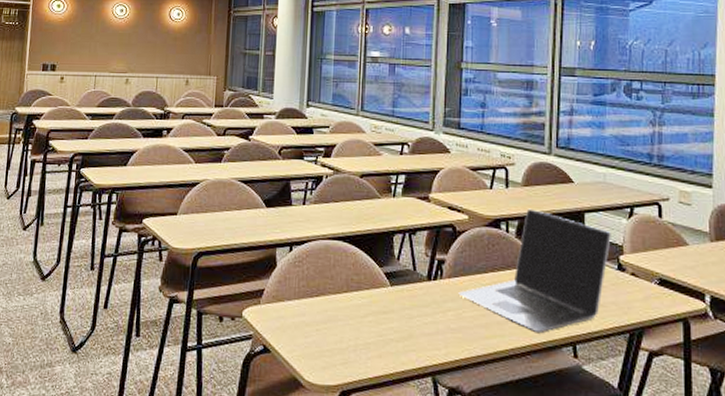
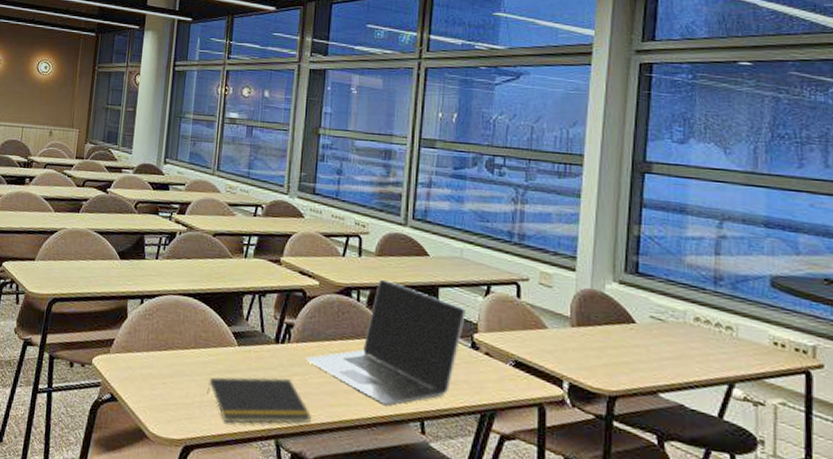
notepad: none [361,313,468,365] -> present [206,377,312,424]

